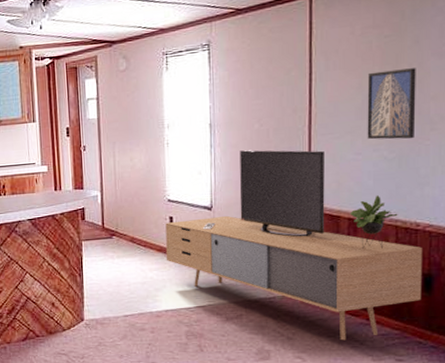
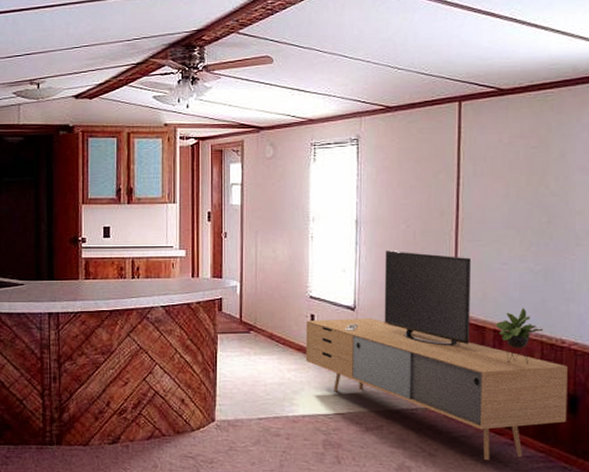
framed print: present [367,68,416,140] -> none [514,181,562,253]

